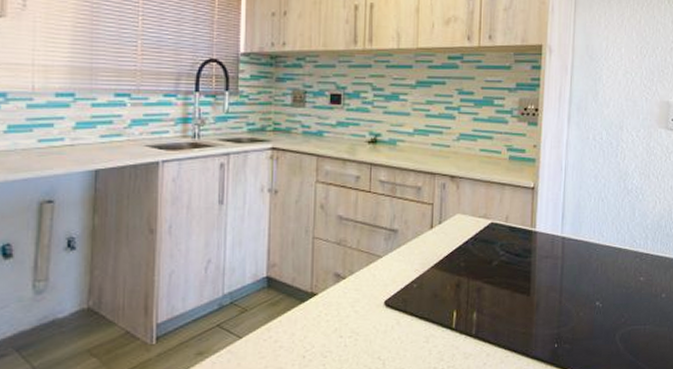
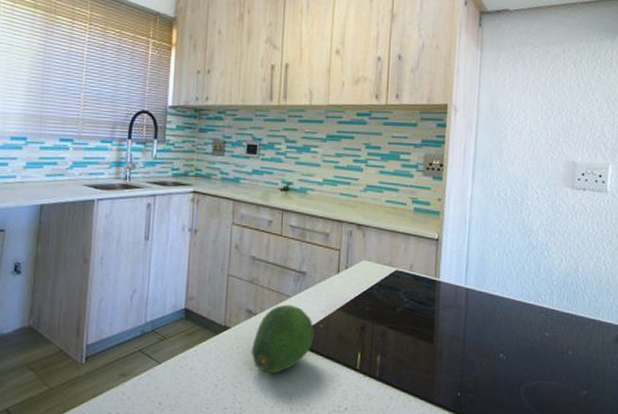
fruit: none [340,265,407,340] -> present [251,304,314,374]

